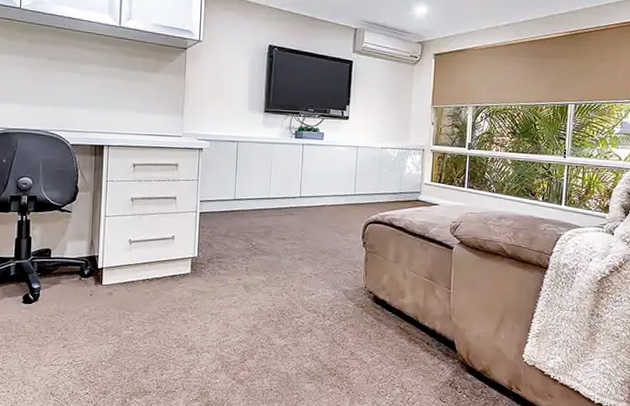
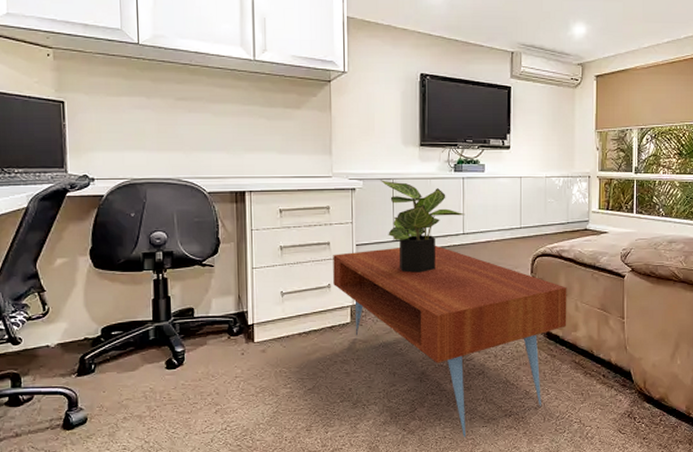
coffee table: none [177,206,396,393] -> present [333,245,567,439]
potted plant: none [225,142,303,231] -> present [379,180,465,273]

